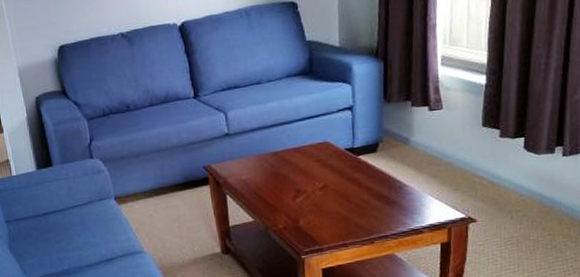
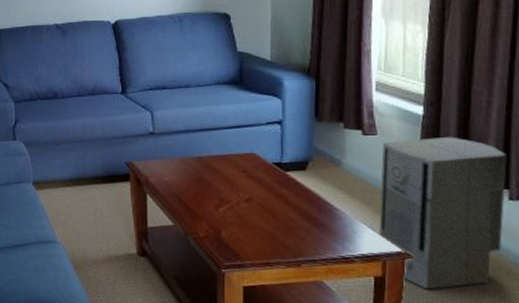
air purifier: none [445,102,562,248] -> present [379,136,507,290]

